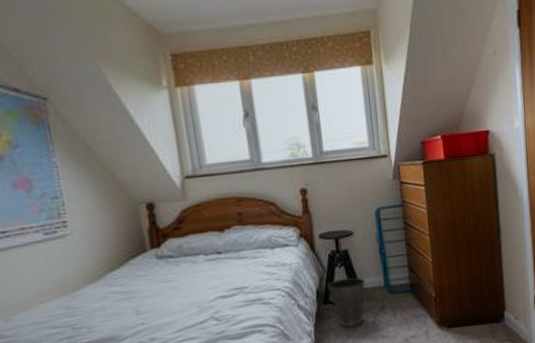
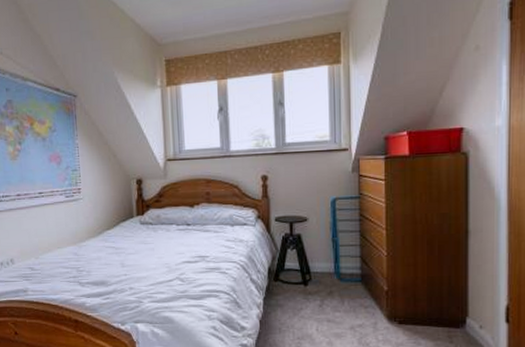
waste basket: present [328,277,365,328] -> none [279,260,315,306]

